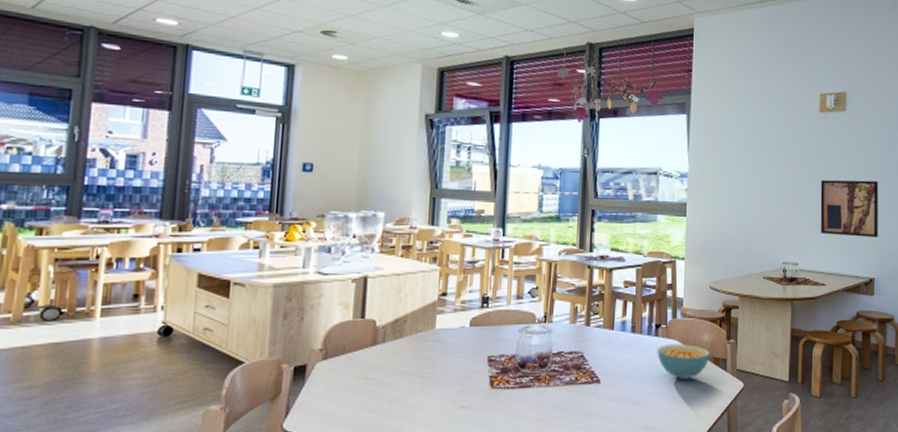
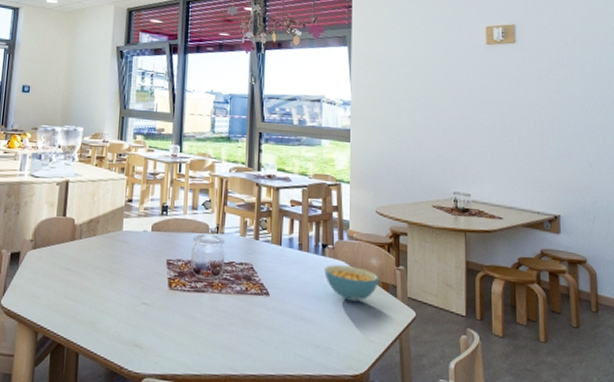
wall art: present [820,180,879,237] -> none [492,111,562,173]

